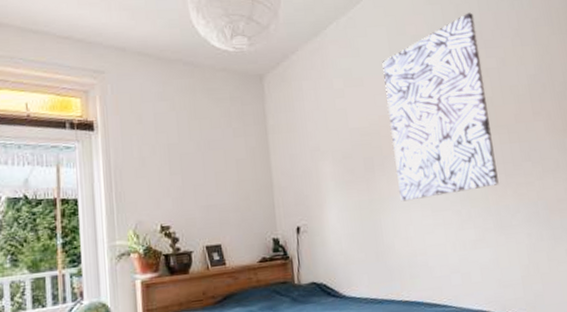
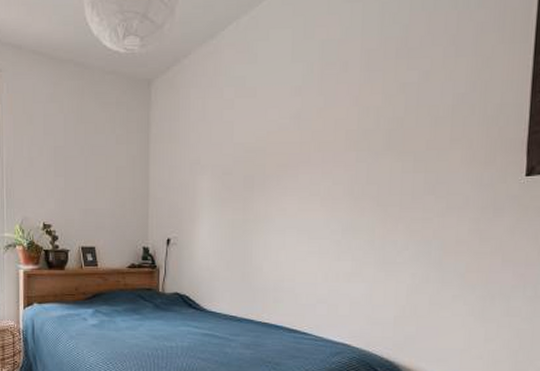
wall art: present [382,12,499,202] -> none [275,13,402,225]

